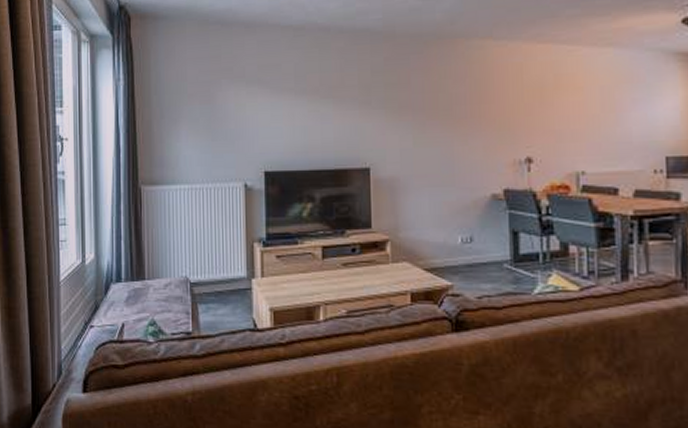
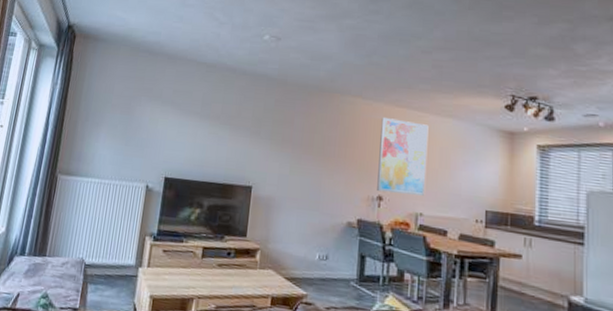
wall art: none [521,59,586,153] -> present [377,118,429,196]

